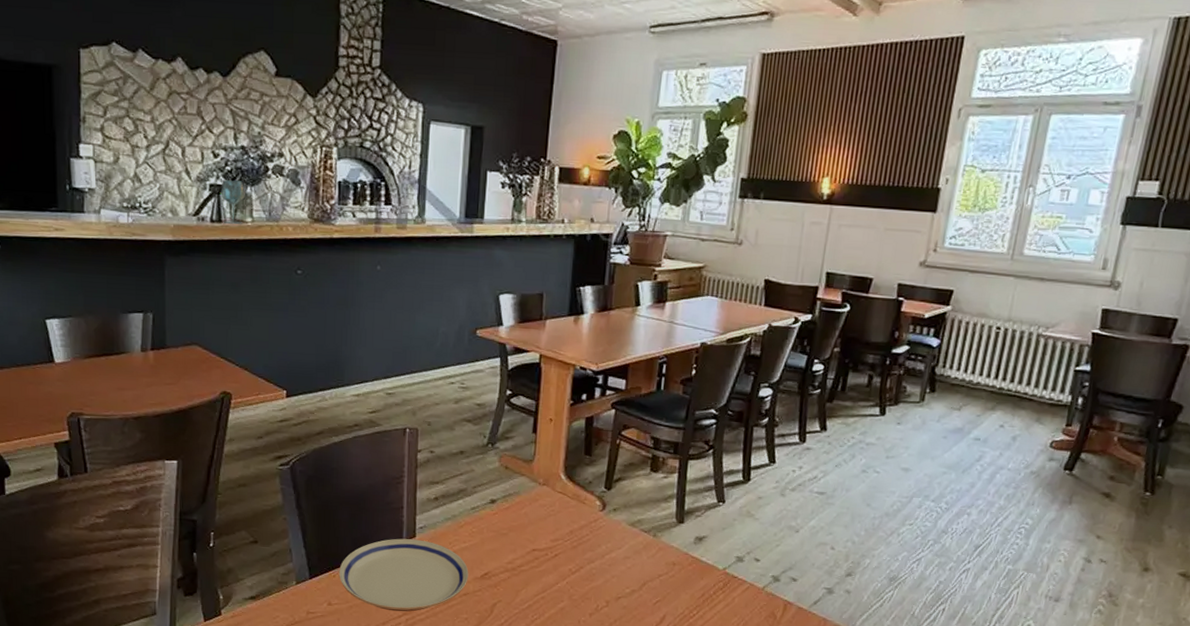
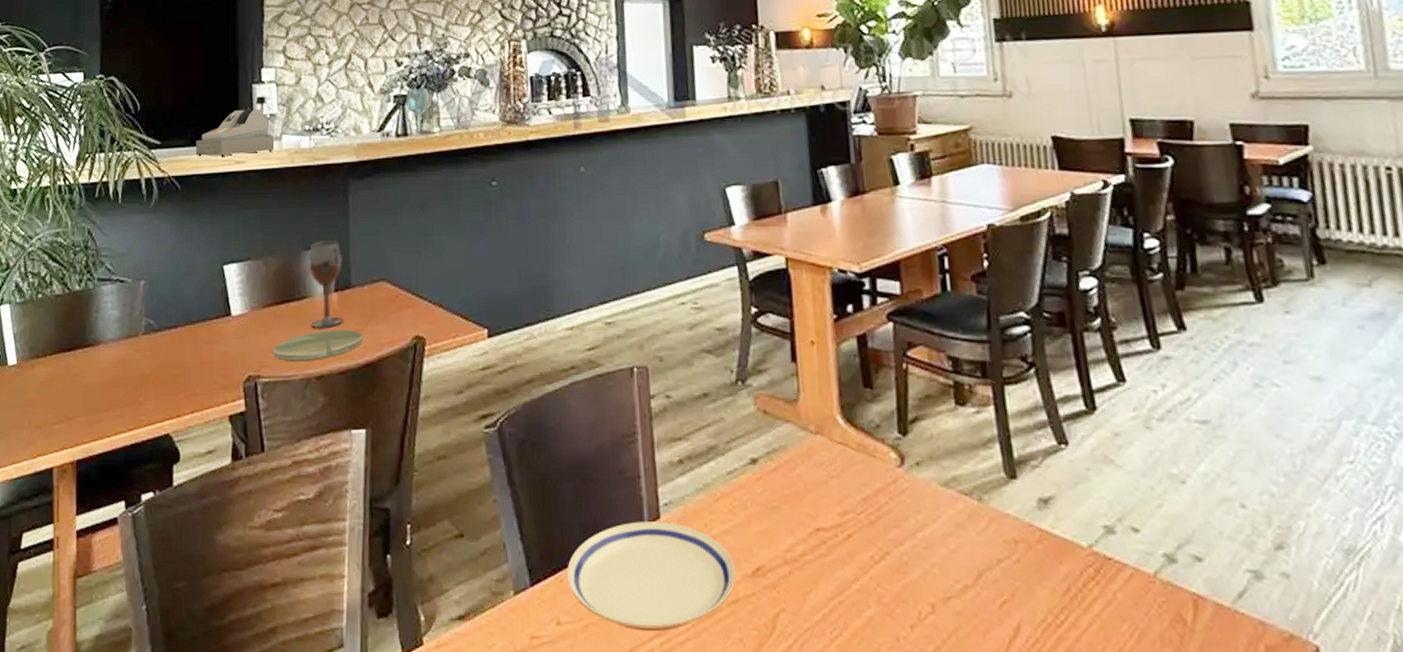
cash register: none [14,170,94,224] -> present [195,96,275,158]
plate: none [94,380,177,406] -> present [273,329,364,362]
wine glass: none [126,306,158,379] -> present [308,239,343,328]

